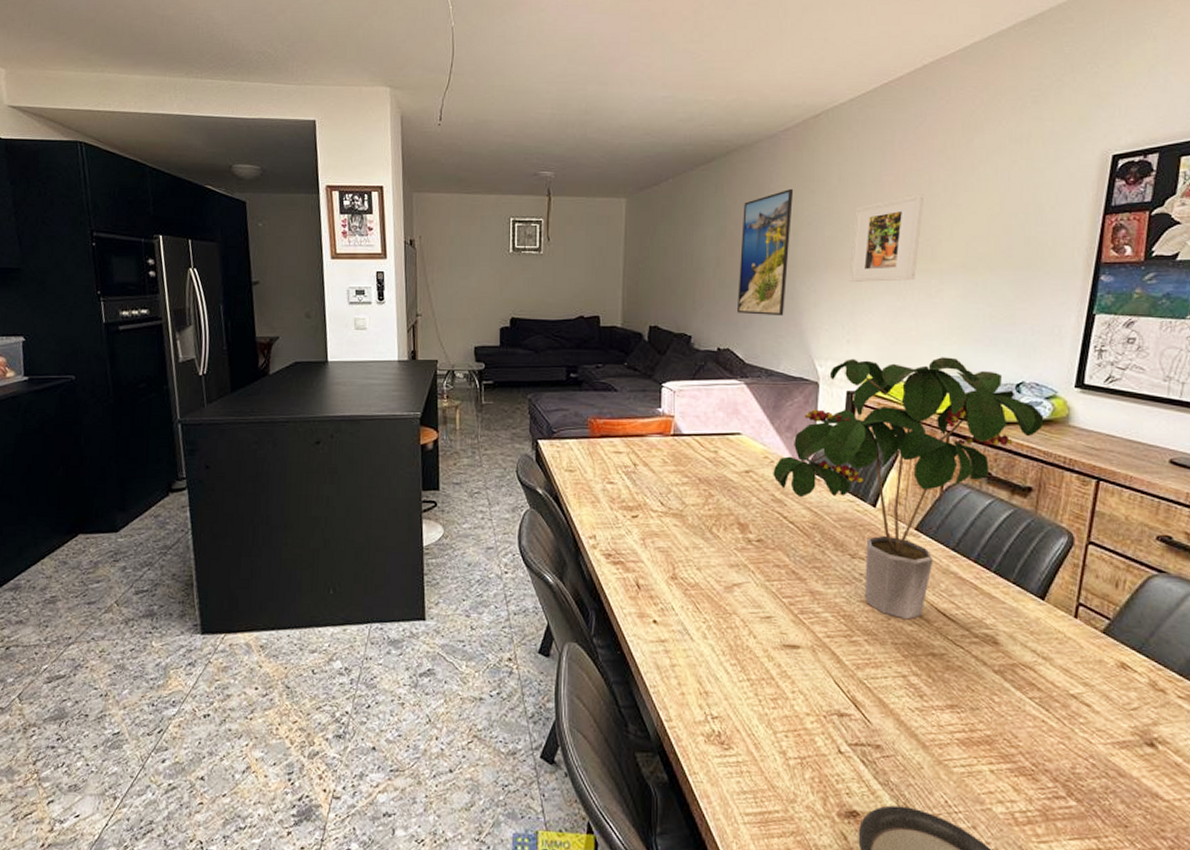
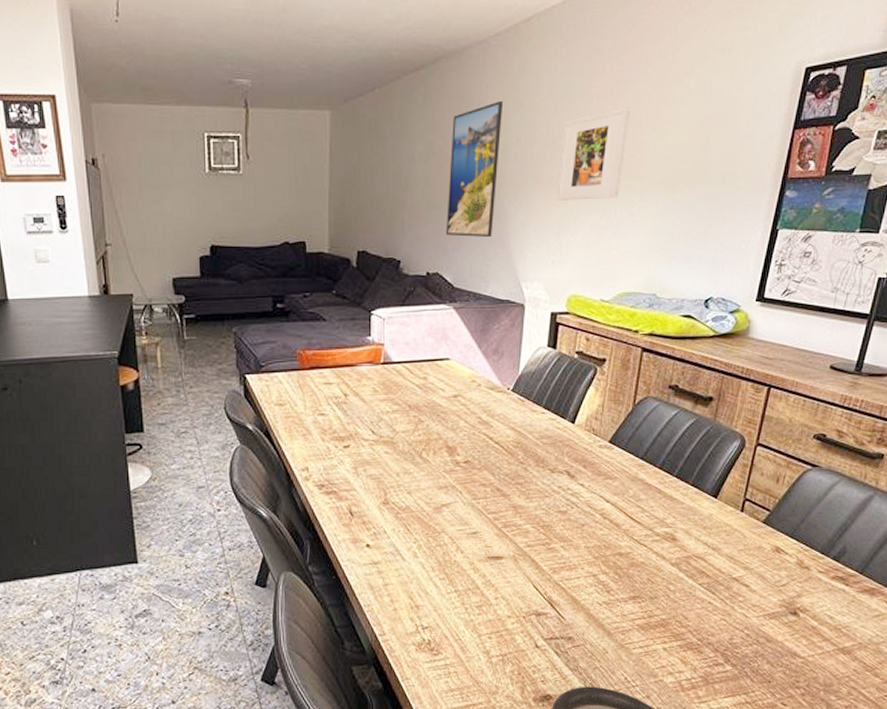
potted plant: present [773,357,1044,620] -> none [480,275,727,525]

